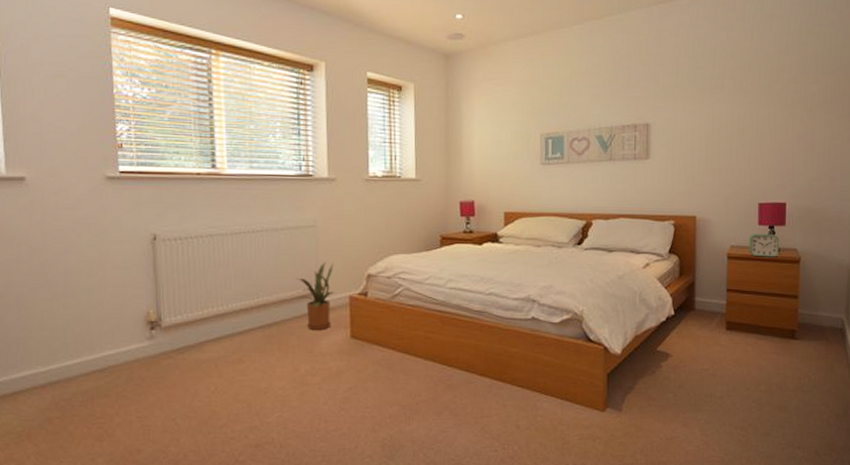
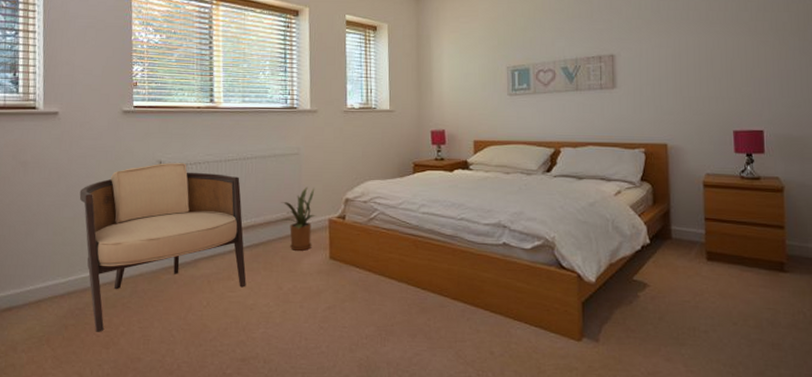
armchair: none [57,236,259,424] -> present [79,163,246,332]
alarm clock: present [749,234,780,257] -> none [725,162,760,186]

